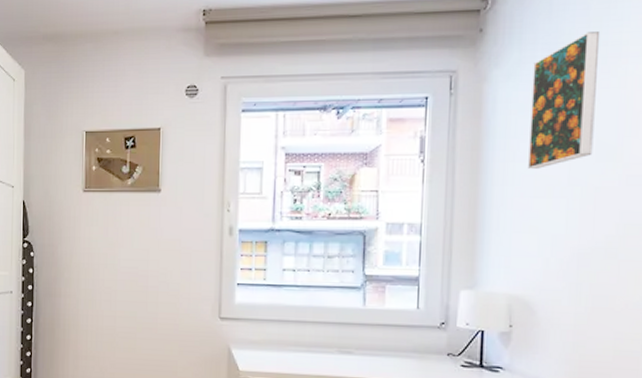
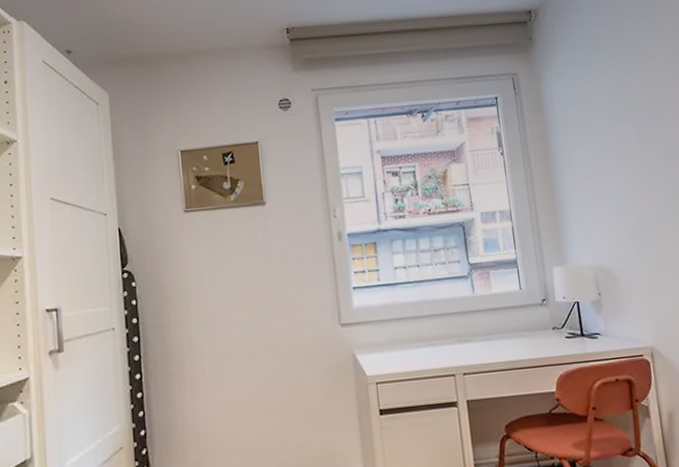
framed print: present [527,31,601,169] -> none [576,36,634,153]

